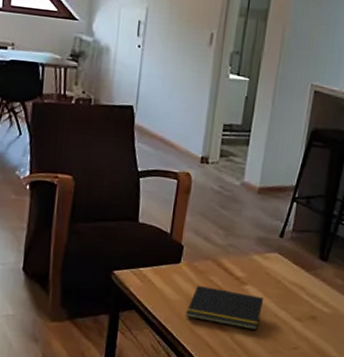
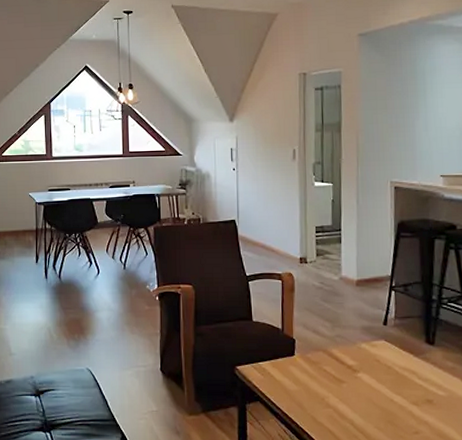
notepad: present [186,285,264,330] -> none [306,375,378,416]

